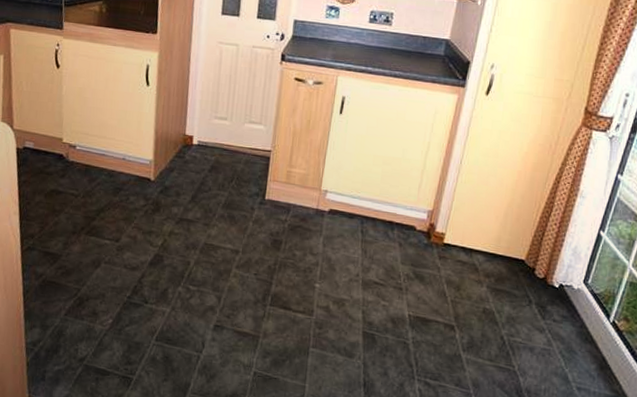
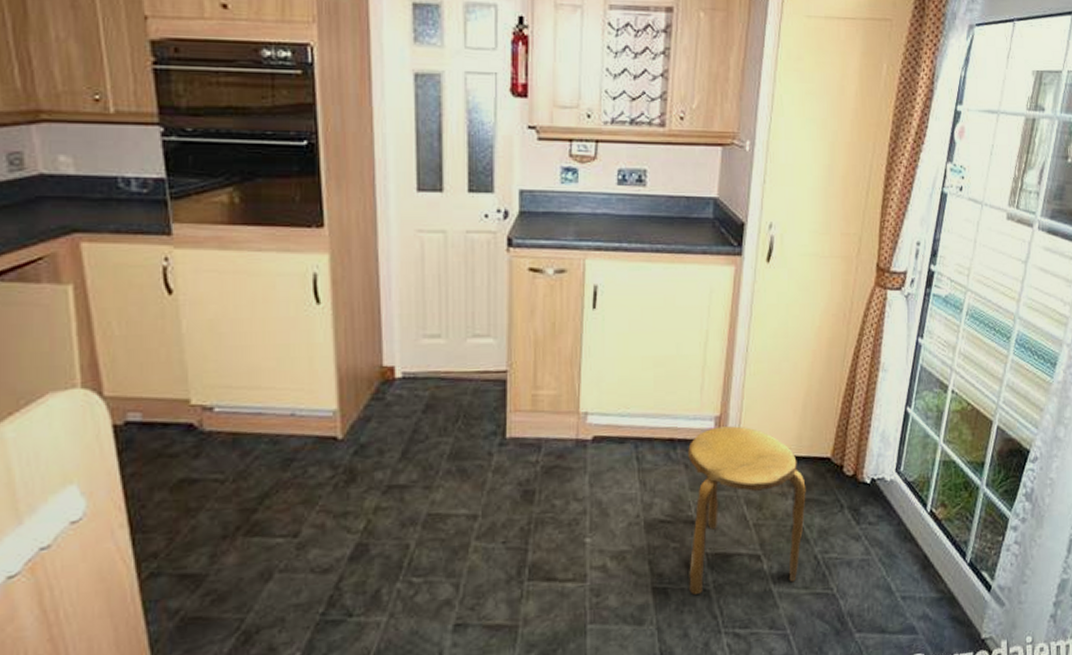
stool: none [392,218,500,354] -> present [688,426,806,595]

